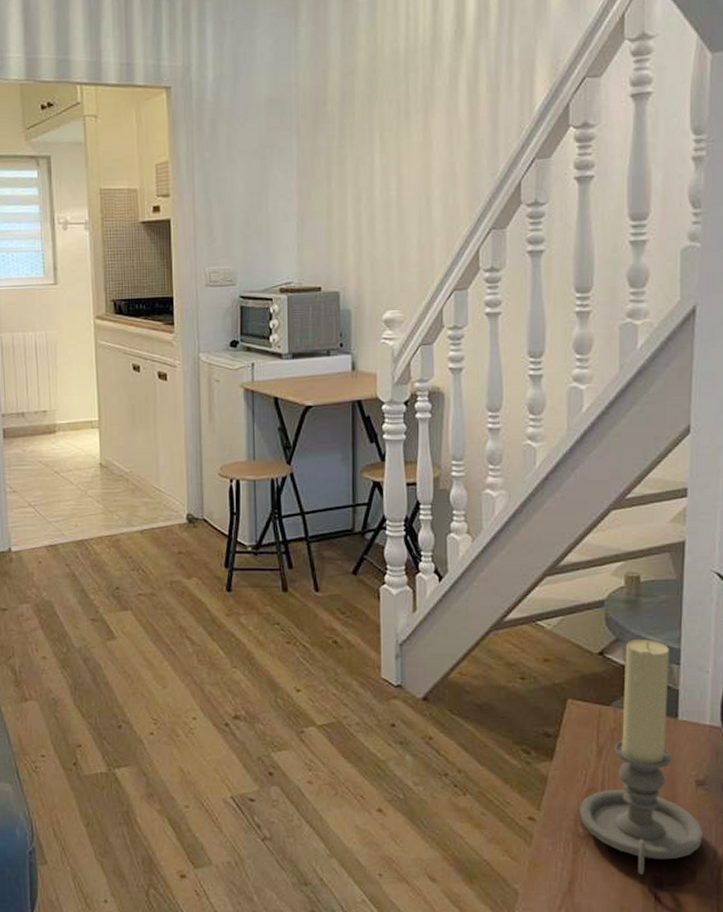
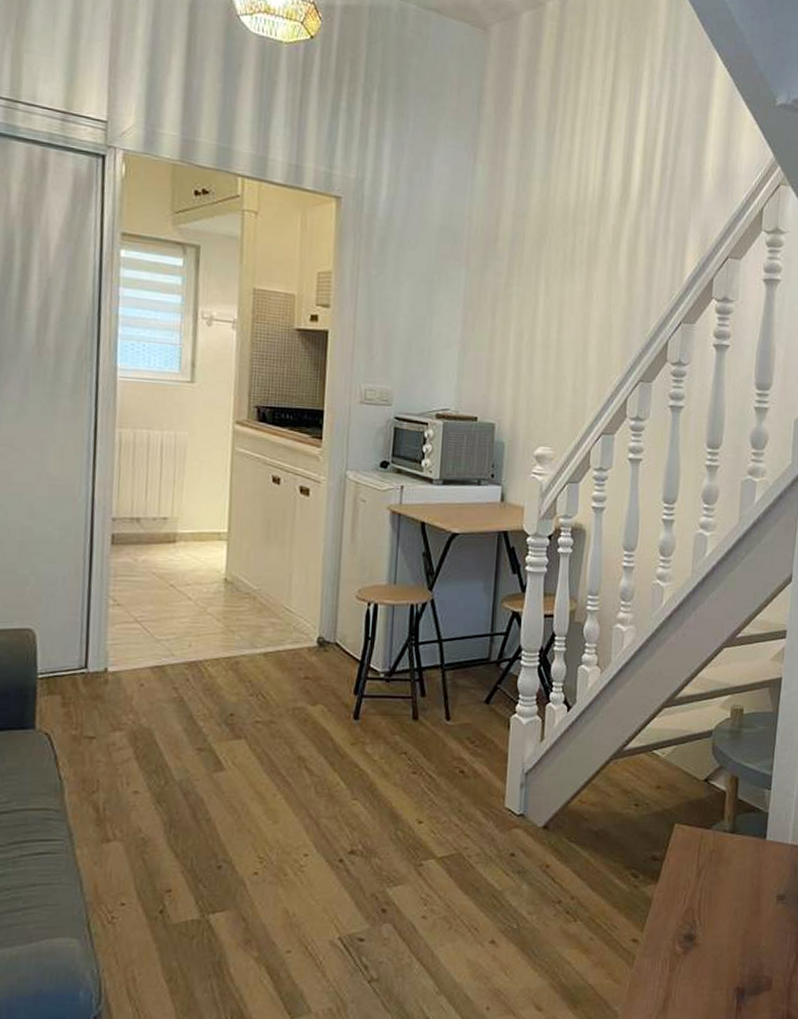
candle holder: present [580,638,704,875] -> none [678,766,781,987]

